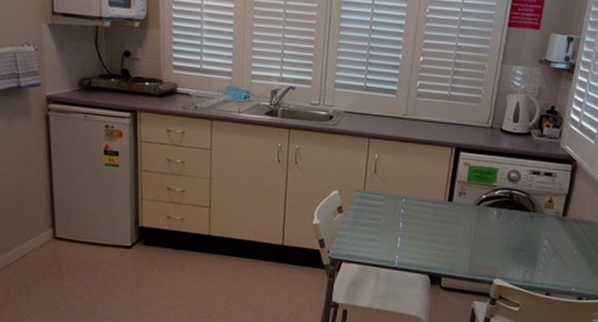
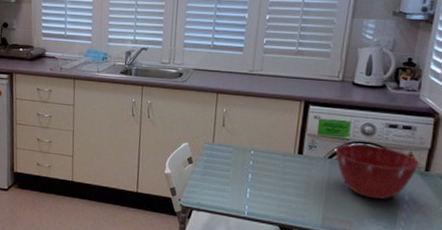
mixing bowl: none [483,190,559,244] -> present [335,143,420,199]

